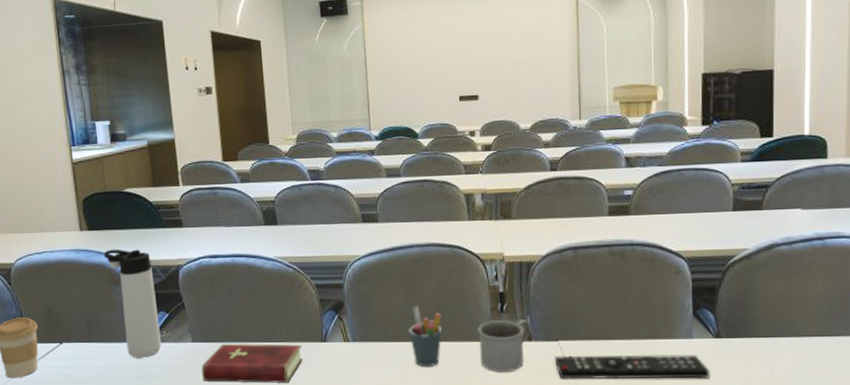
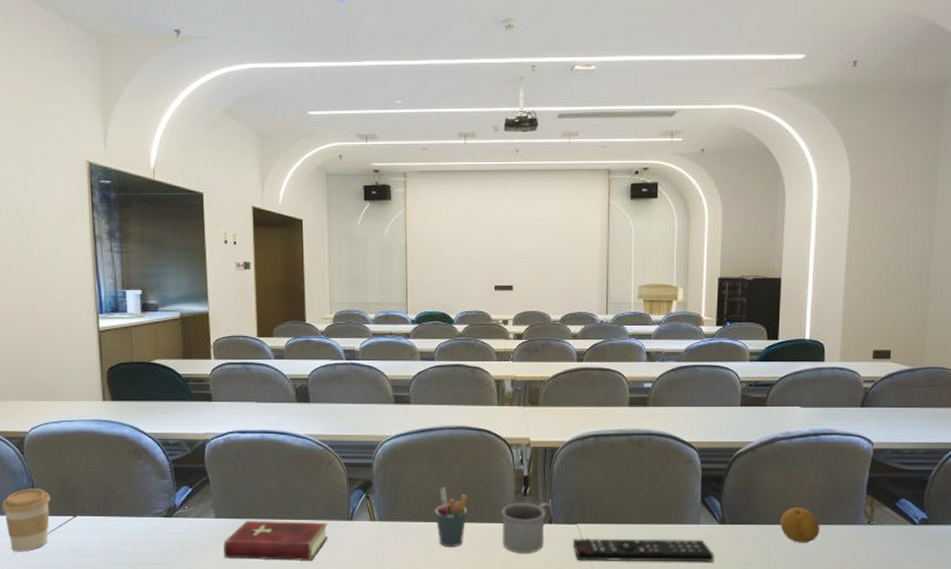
thermos bottle: present [104,249,161,358] -> none [127,420,182,533]
fruit: none [783,318,829,357] -> present [780,508,820,543]

